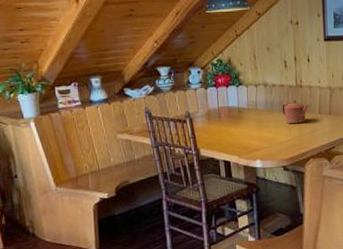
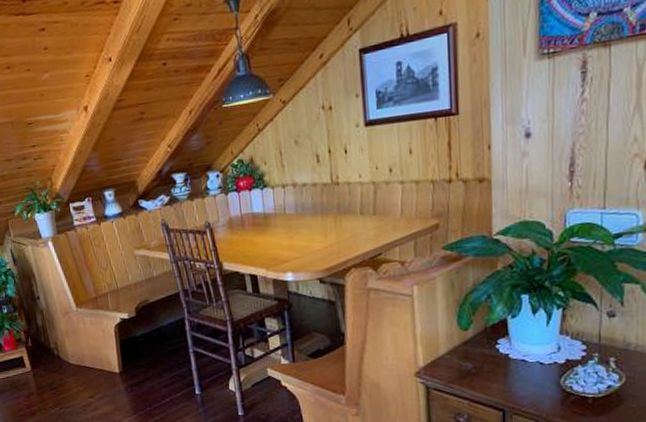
teapot: present [282,99,309,124] -> none [315,199,348,229]

